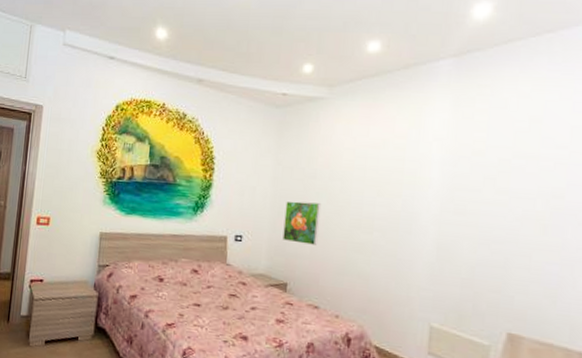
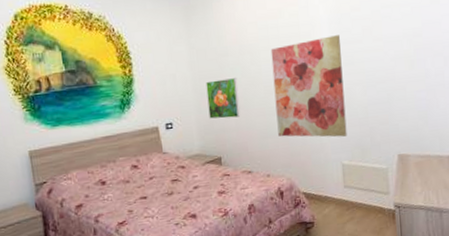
wall art: none [357,178,453,295] -> present [270,35,347,138]

